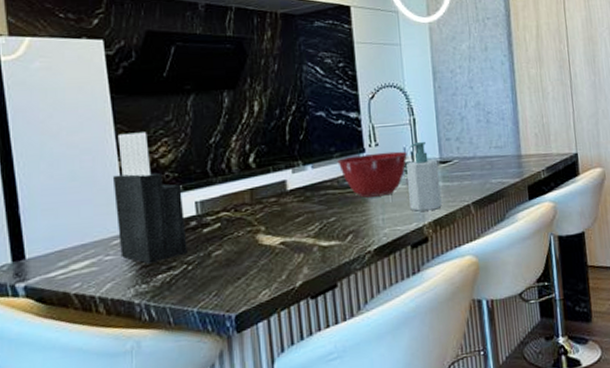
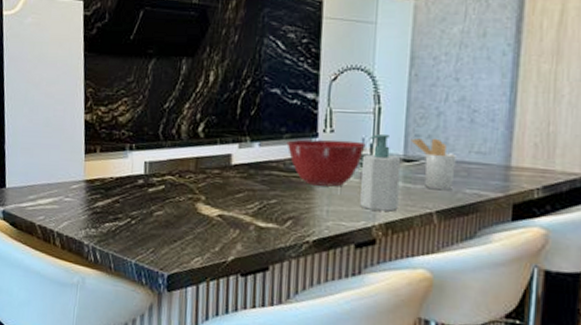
knife block: present [112,132,188,264] -> none [77,89,134,212]
utensil holder: none [443,139,482,184] -> present [411,138,456,191]

